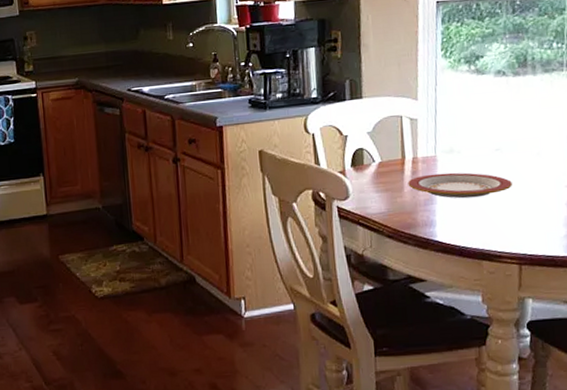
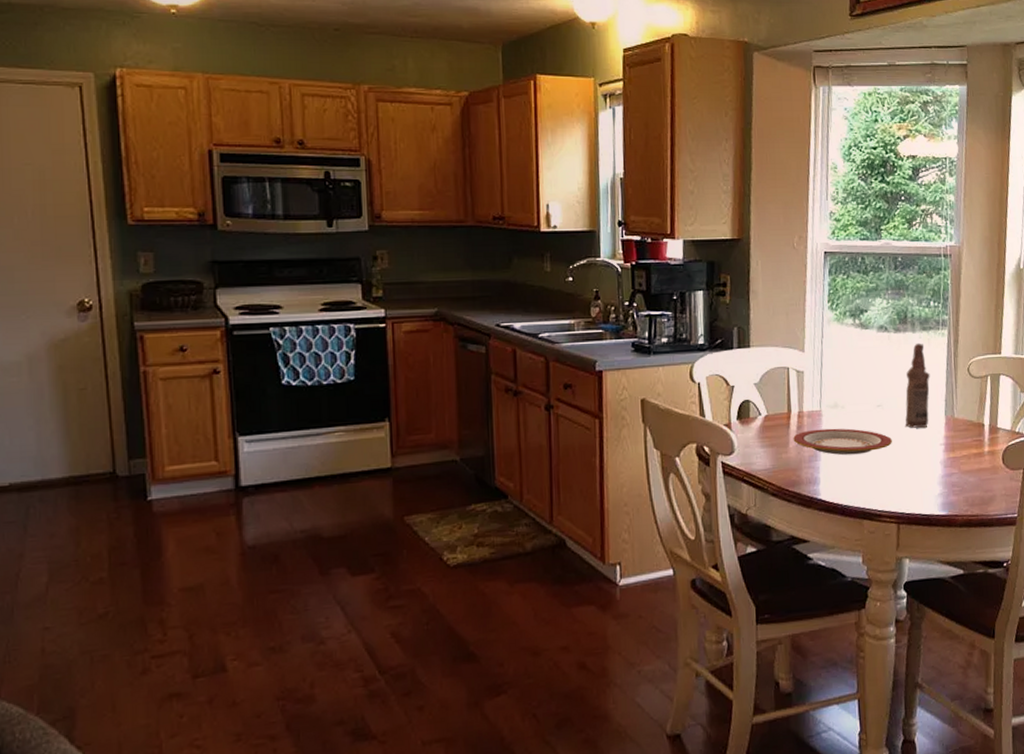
bottle: none [526,85,554,171] -> present [905,343,930,428]

